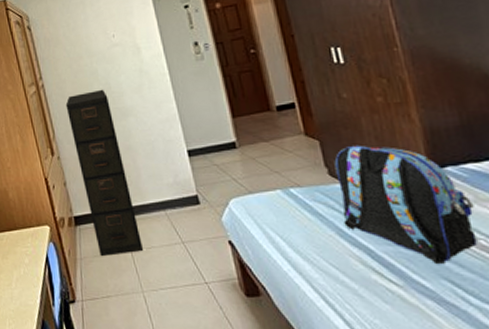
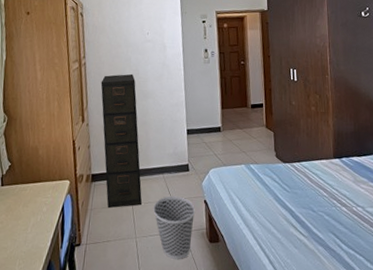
wastebasket: none [159,237,220,320] -> present [153,196,196,260]
backpack: present [334,145,478,265] -> none [279,137,353,223]

